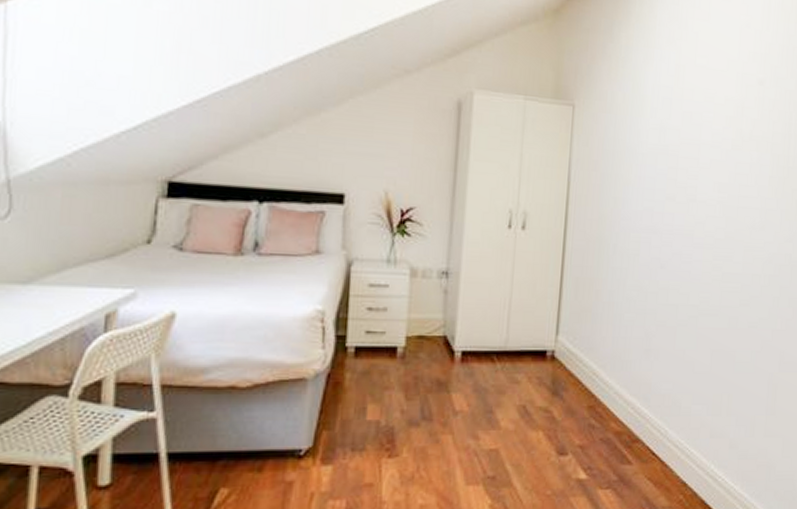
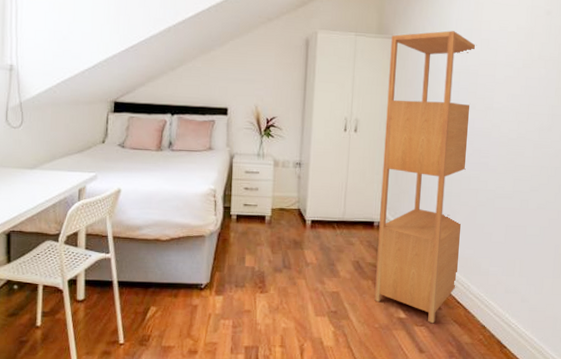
bookshelf: none [546,98,678,484] -> present [374,30,477,324]

